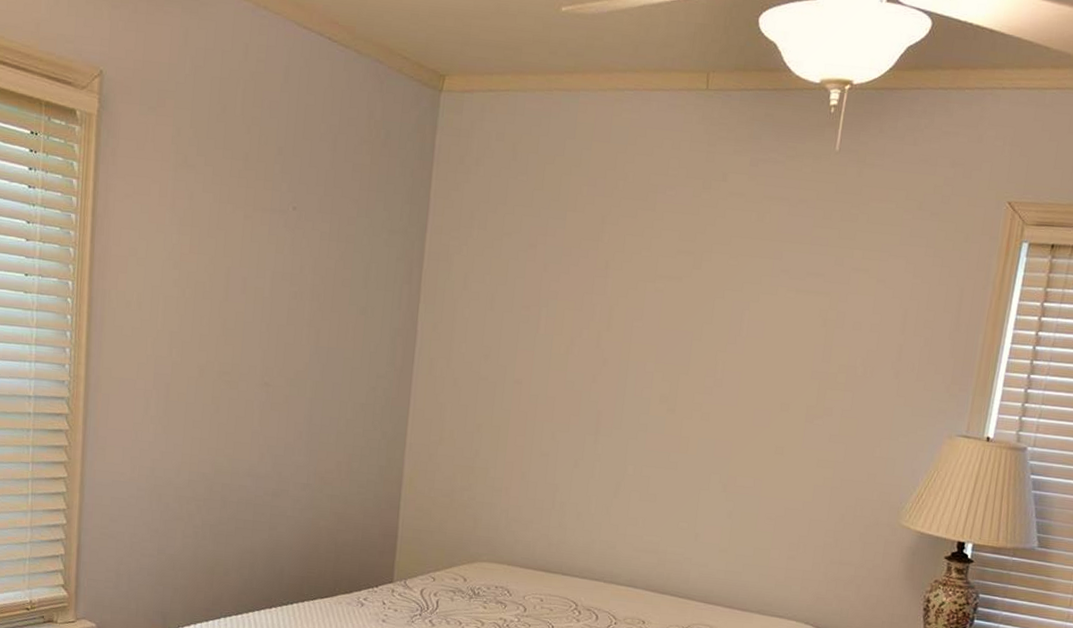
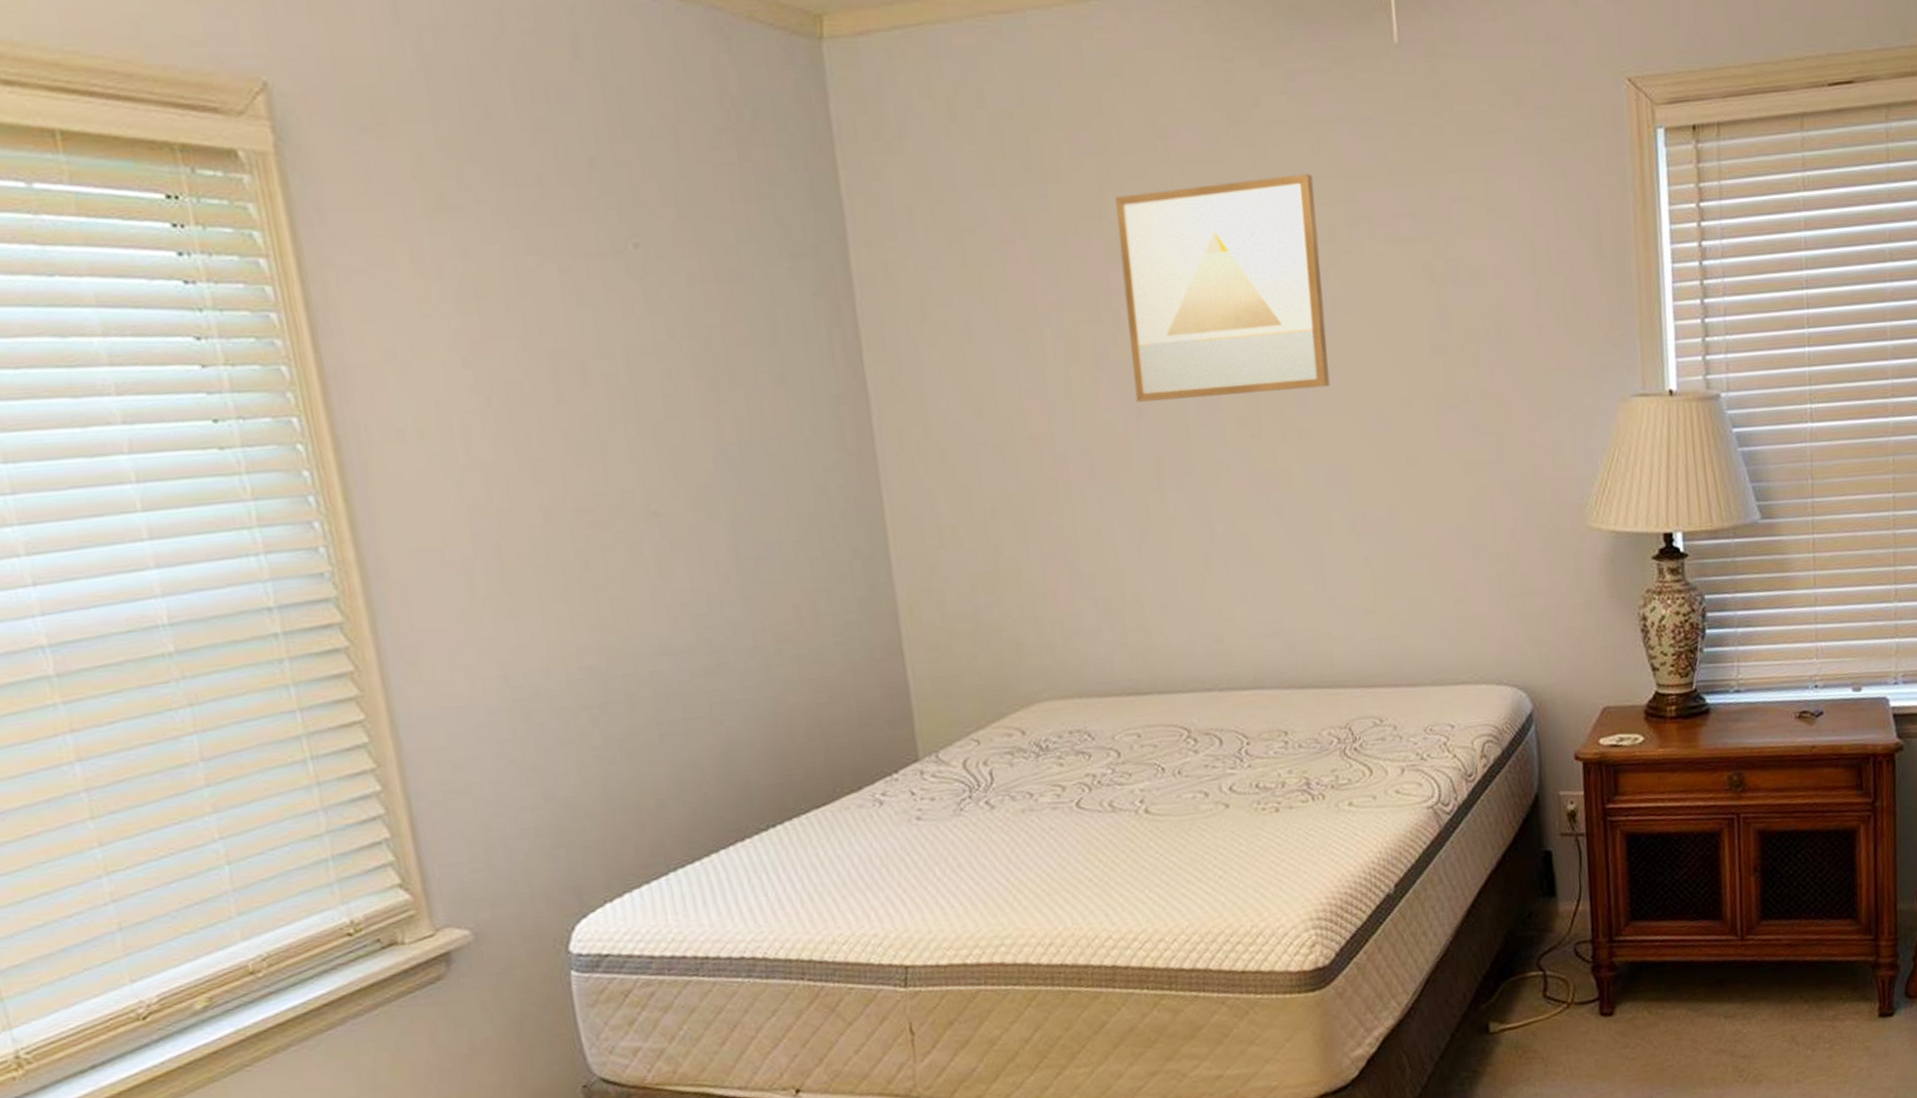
wall art: none [593,227,754,386] -> present [1115,174,1330,402]

